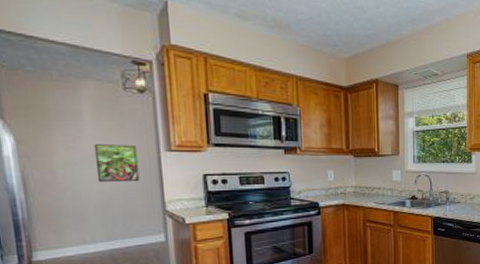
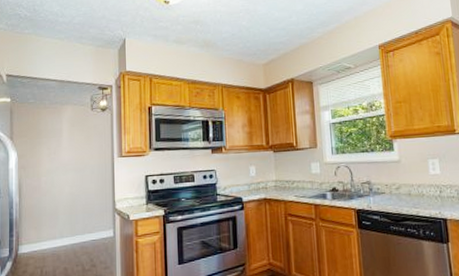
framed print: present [93,144,140,183] -> none [68,153,98,186]

